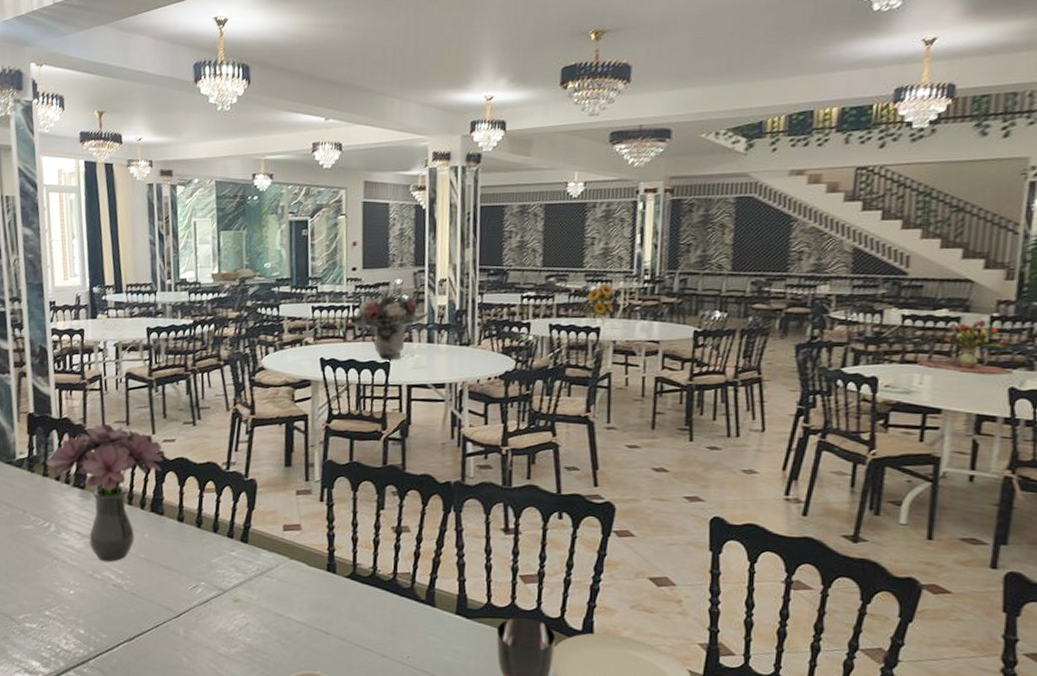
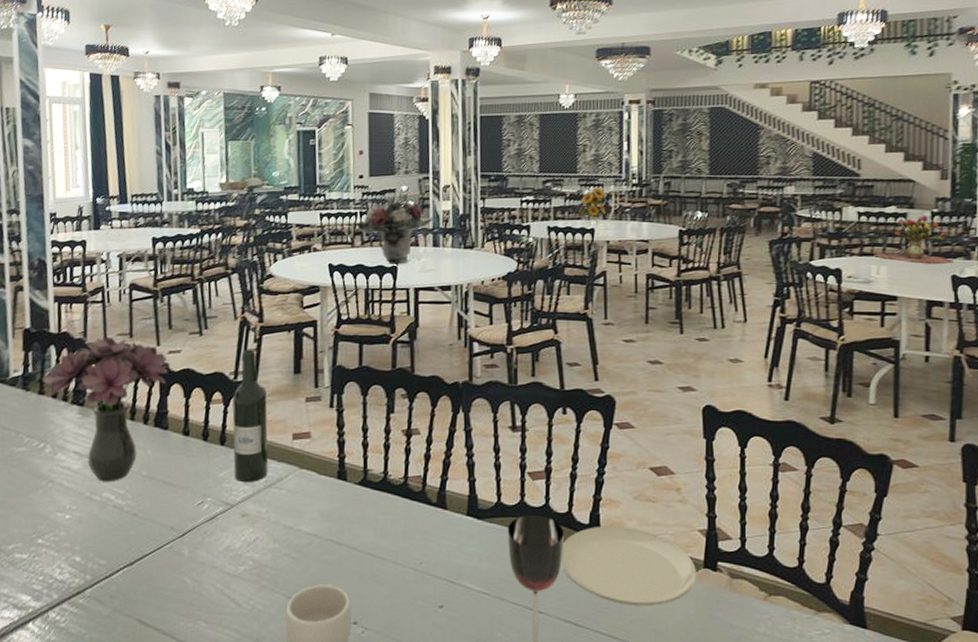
wine bottle: none [224,441,260,570] -> present [232,349,269,482]

